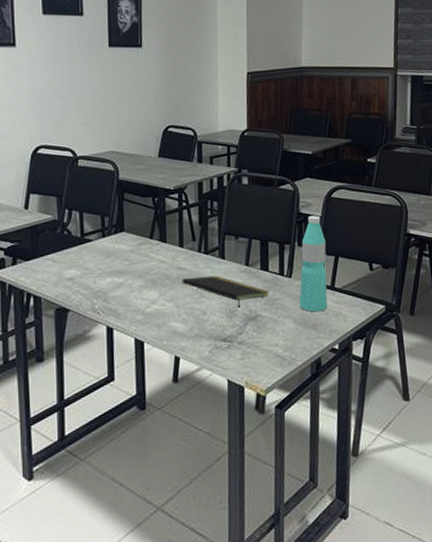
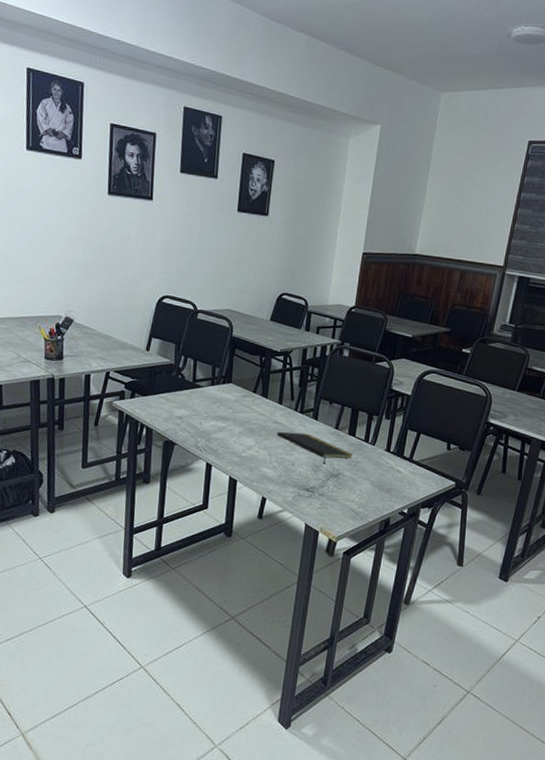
water bottle: present [299,215,328,312] -> none [378,393,411,479]

